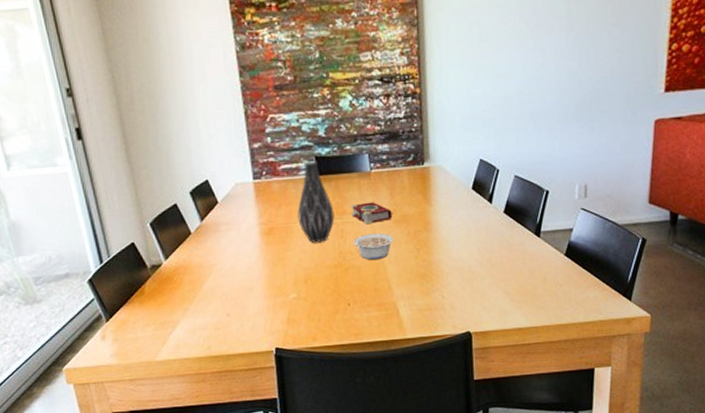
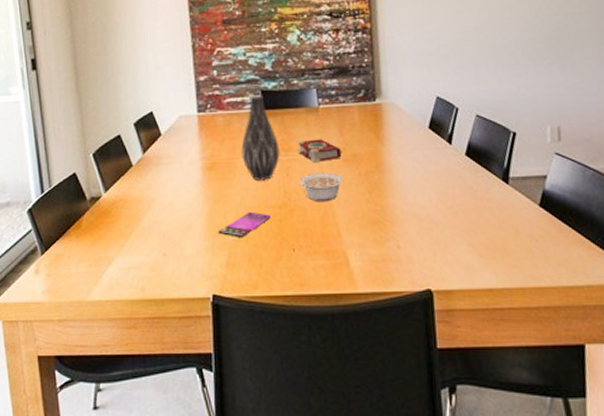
smartphone: none [278,272,327,296] -> present [218,211,271,237]

